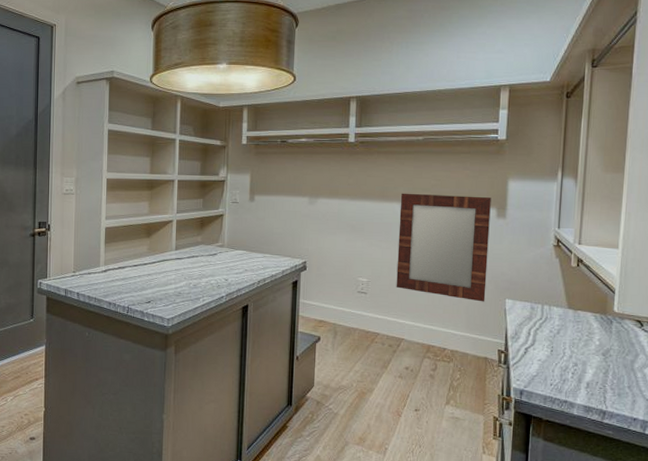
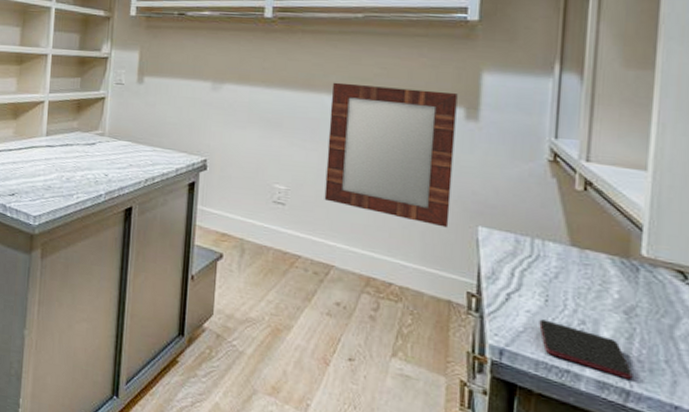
smartphone: none [547,365,608,403] -> present [539,319,633,380]

